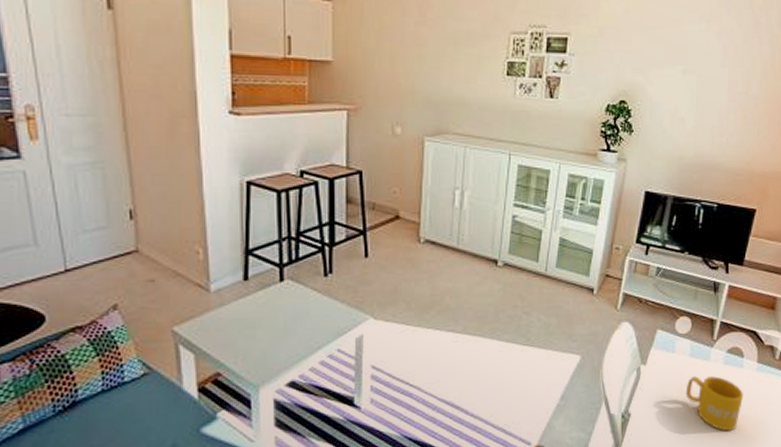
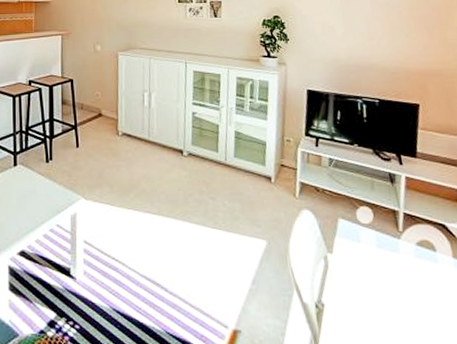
mug: present [685,376,743,431] -> none [378,269,445,332]

